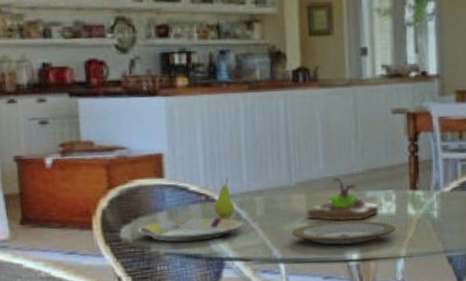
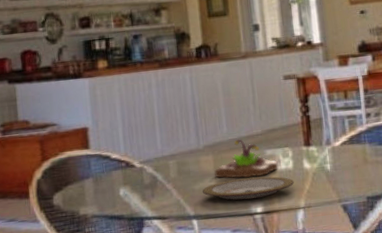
plate: present [138,217,243,242] -> none [68,181,159,206]
fruit: present [214,178,235,220] -> none [133,145,152,183]

